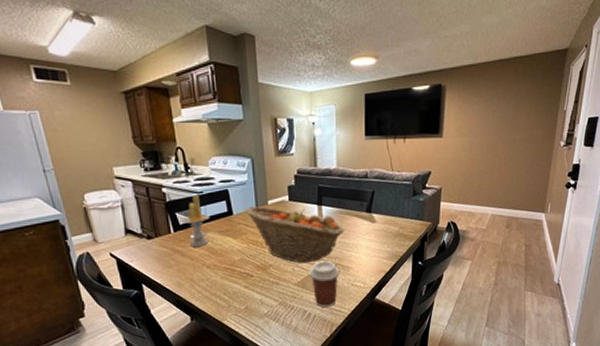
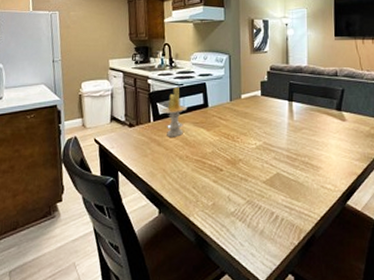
fruit basket: present [244,206,344,264] -> none [219,100,314,160]
coffee cup: present [309,261,339,308] -> none [278,158,309,211]

